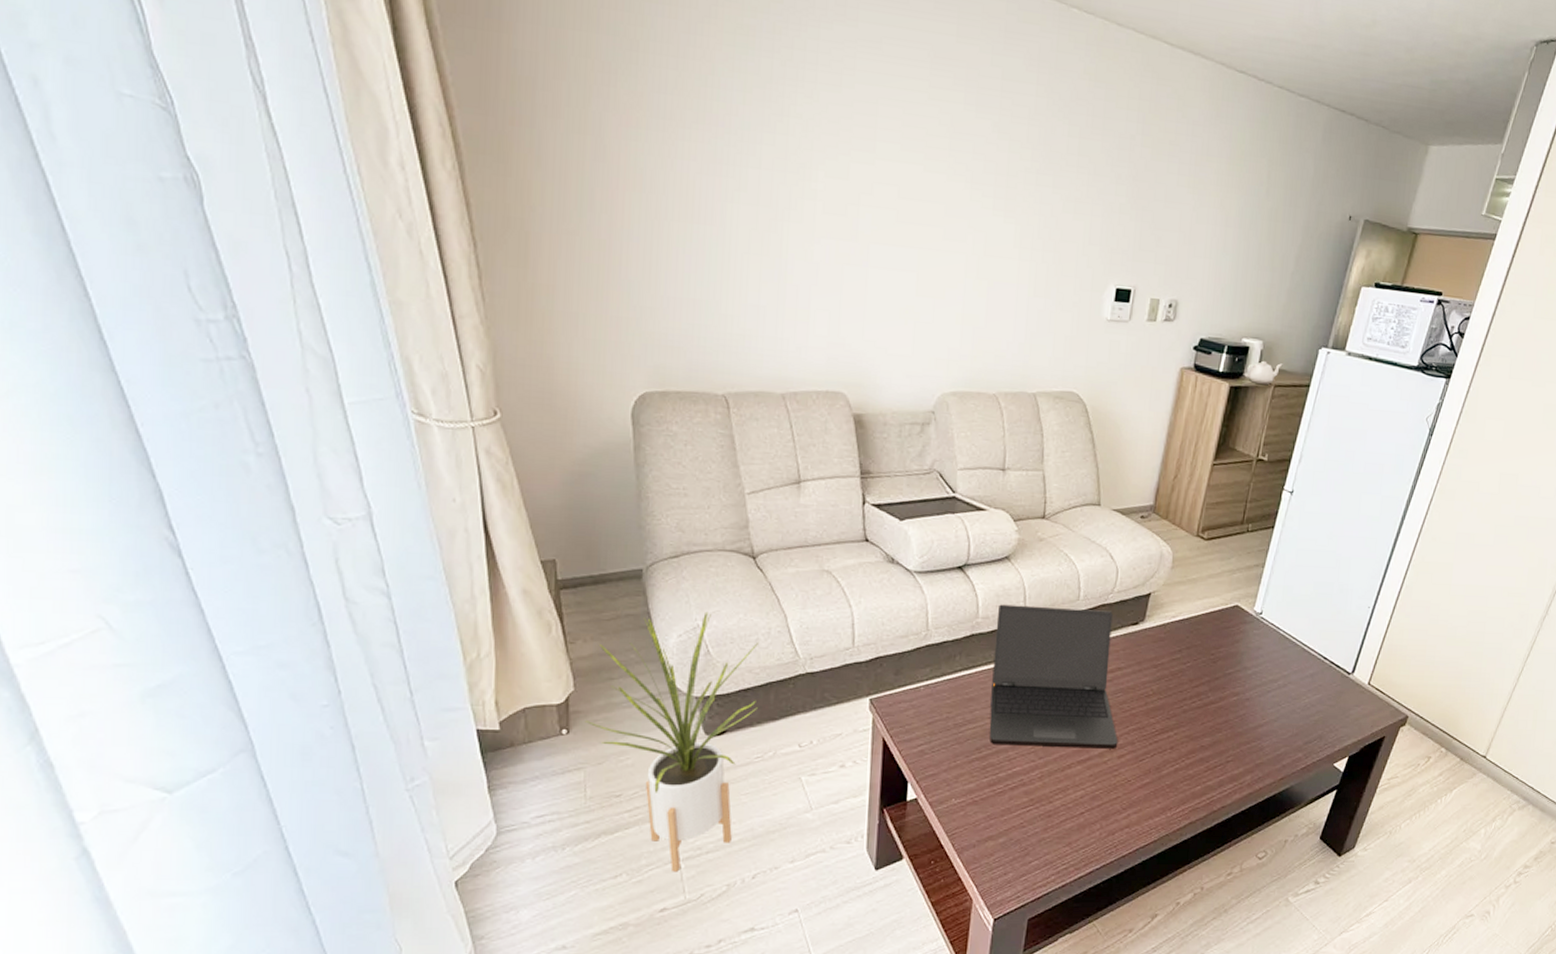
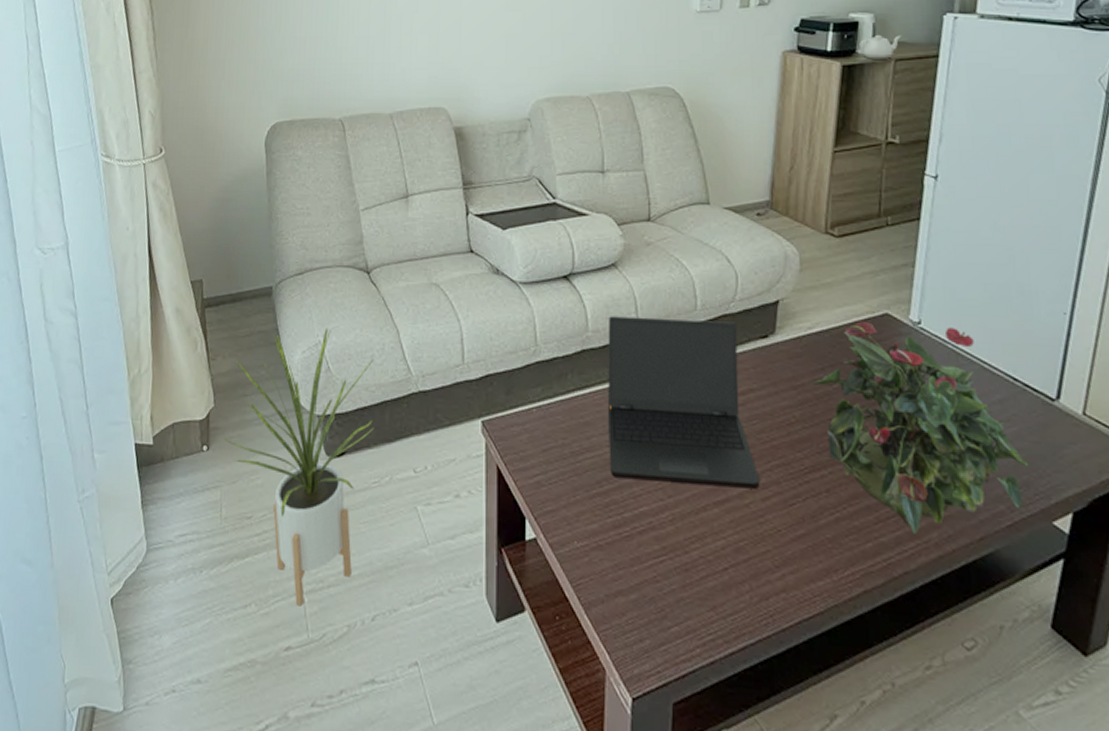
potted plant: none [1168,611,1325,778] -> present [810,321,1030,534]

